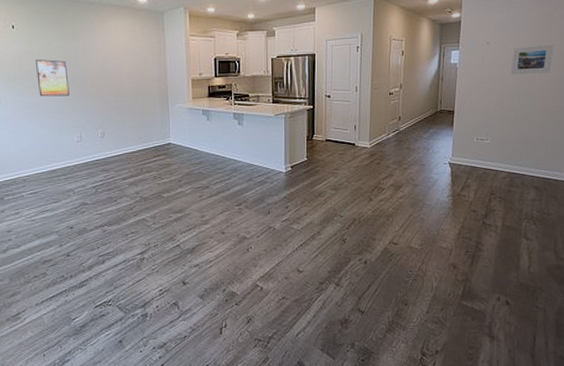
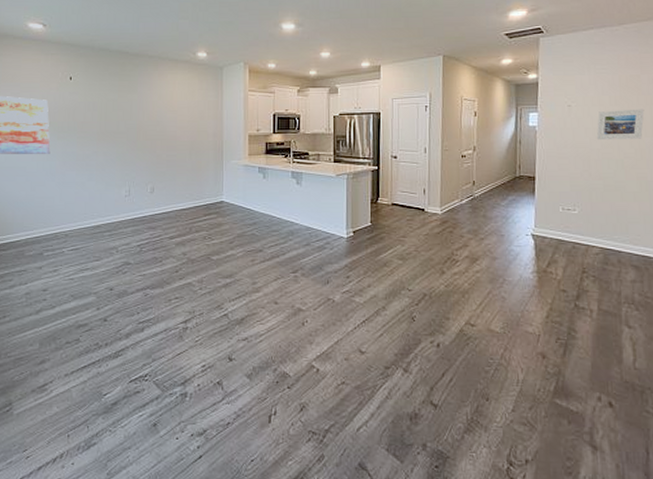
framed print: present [36,59,70,97] -> none [89,111,122,149]

